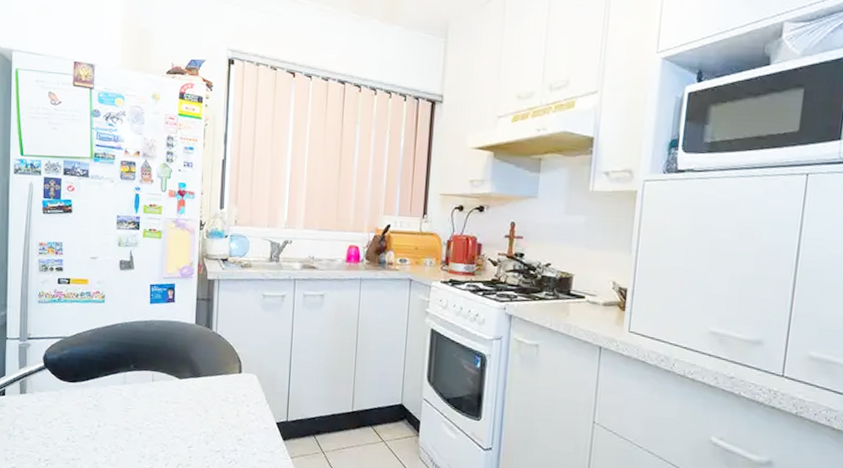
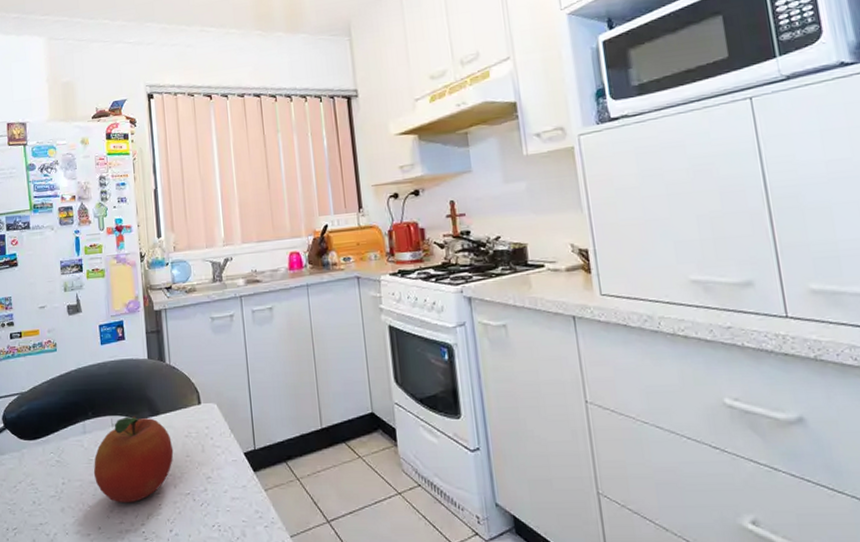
fruit: none [129,374,210,452] -> present [93,416,174,503]

